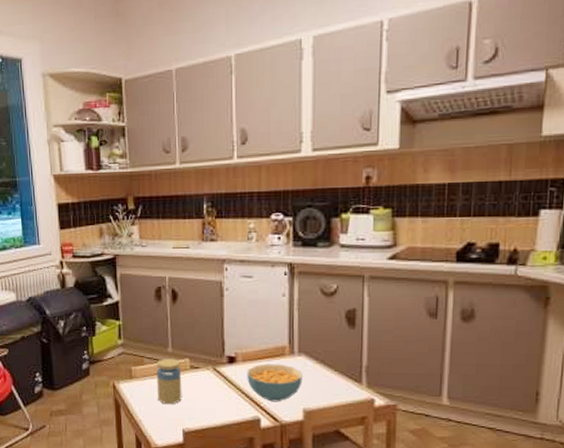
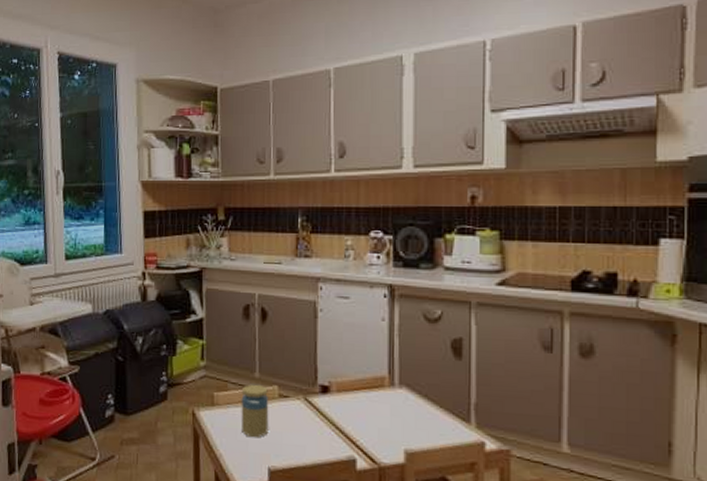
cereal bowl: present [247,363,303,402] -> none [342,395,404,441]

